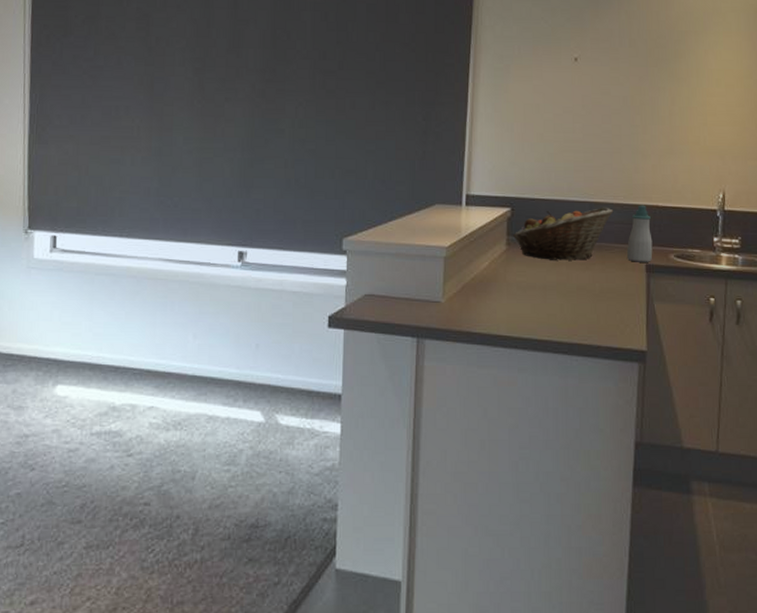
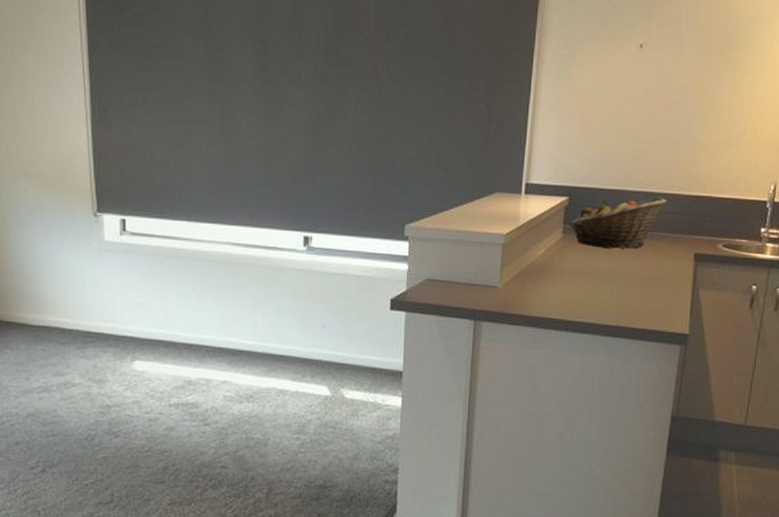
soap bottle: present [626,205,653,262] -> none [676,195,704,251]

